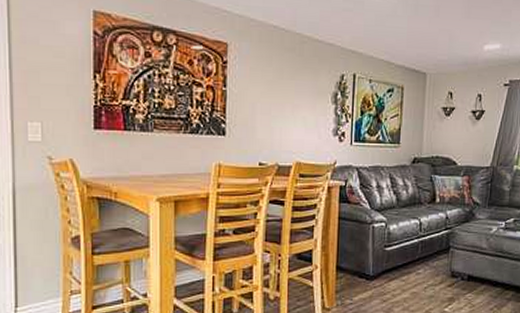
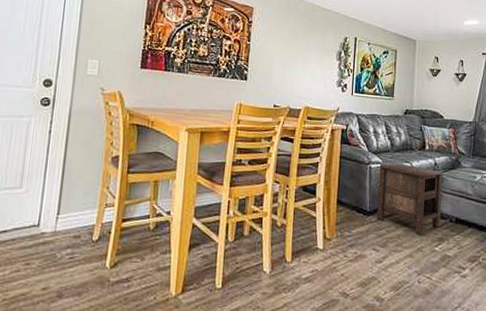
nightstand: none [380,220,456,296] -> present [376,163,443,234]

